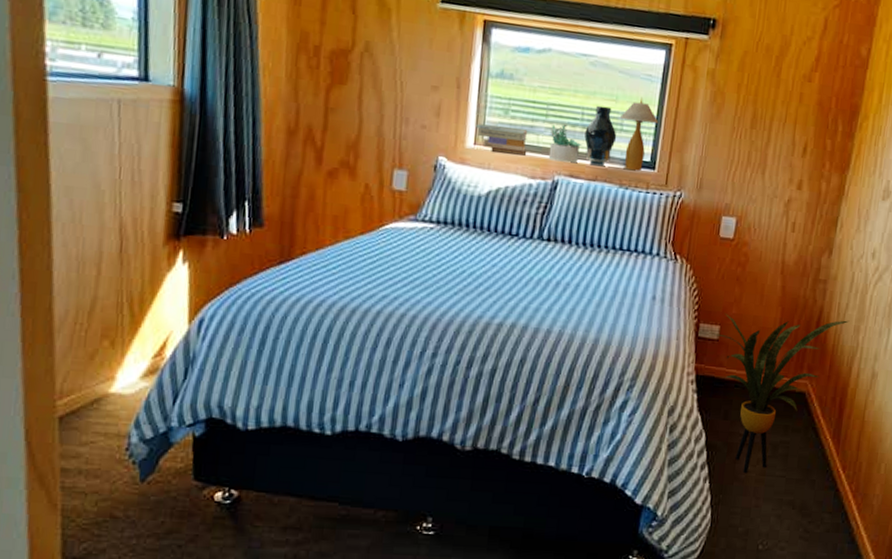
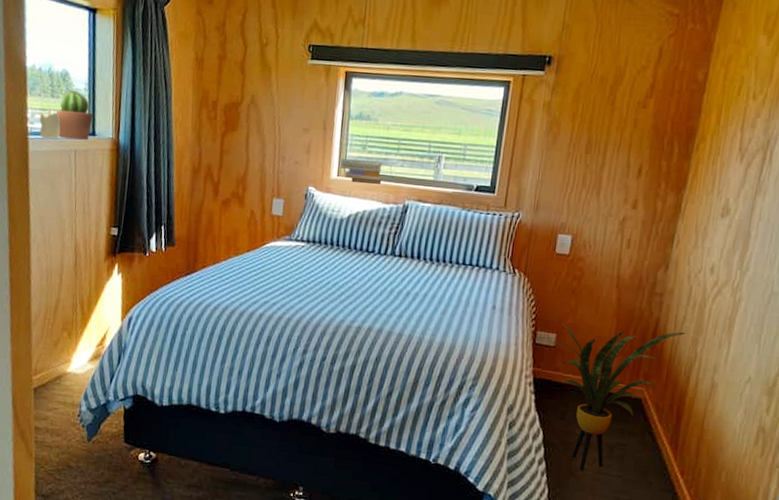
candle: none [64,37,97,84] -> present [39,105,61,140]
potted cactus: none [87,17,146,87] -> present [54,89,94,140]
succulent plant: present [548,124,582,163] -> none [400,156,429,190]
vase: present [584,105,617,167] -> none [431,138,460,192]
table lamp: present [619,97,659,172] -> none [462,130,498,195]

